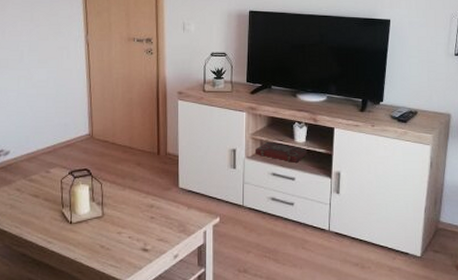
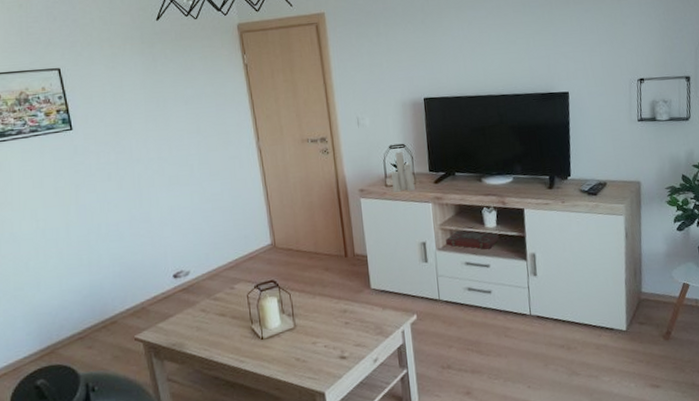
candle: none [209,55,231,98] -> present [391,147,415,193]

